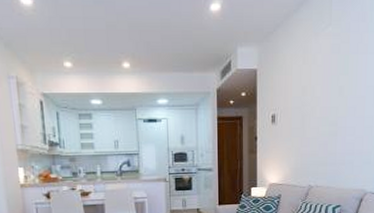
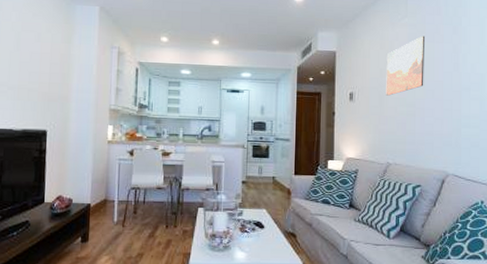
wall art: none [308,46,348,116] -> present [386,35,424,96]

